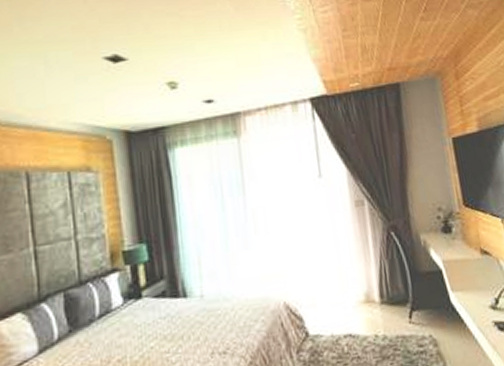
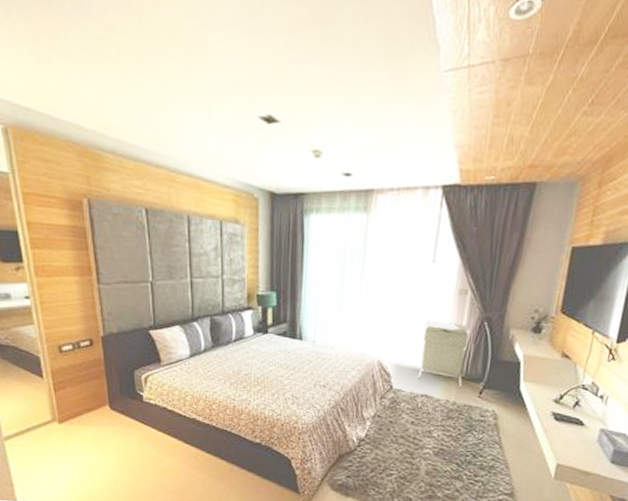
laundry hamper: none [327,239,387,315] -> present [417,320,471,387]

